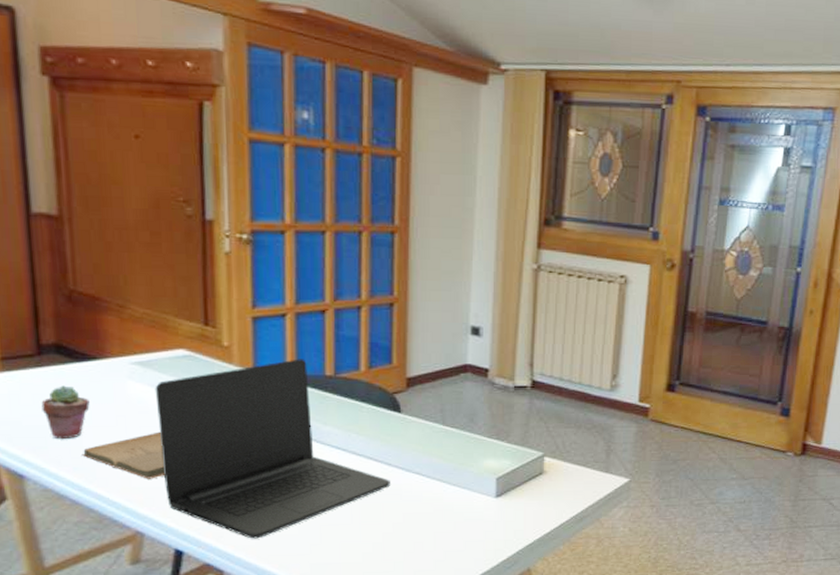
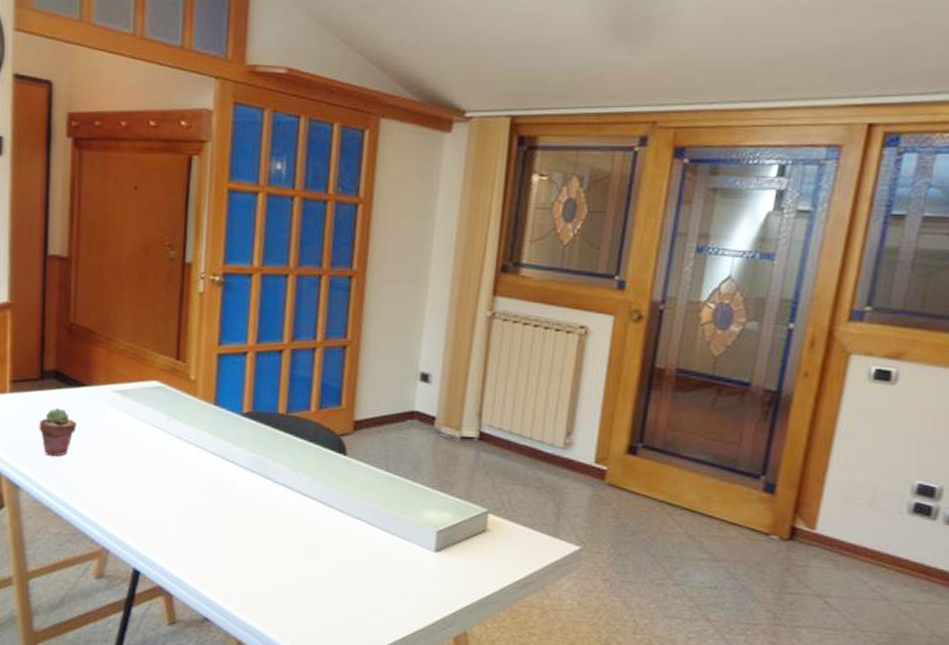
book: present [82,431,166,479] -> none [66,456,132,500]
laptop: present [155,359,390,539] -> none [130,395,331,568]

